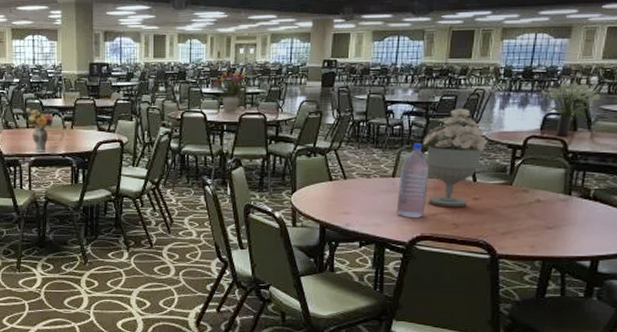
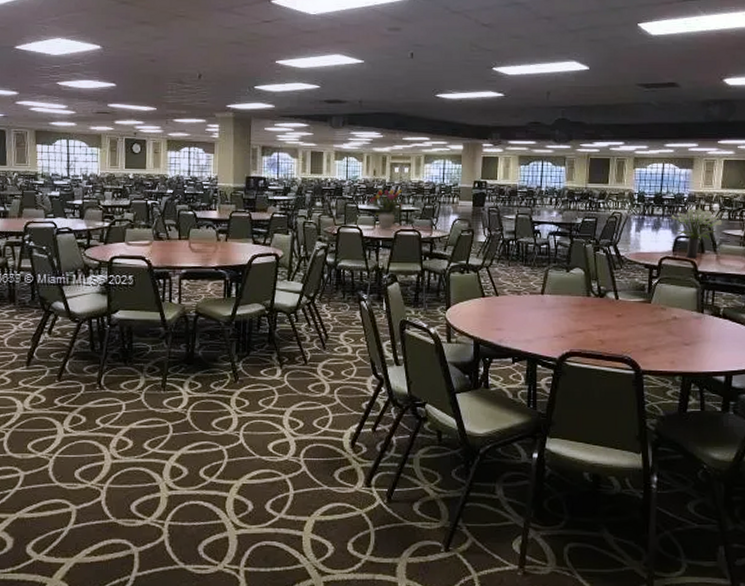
flower arrangement: present [23,107,54,151] -> none [175,219,207,264]
water bottle: present [396,142,429,218] -> none [546,261,575,334]
bouquet: present [420,108,489,209] -> none [566,229,628,326]

